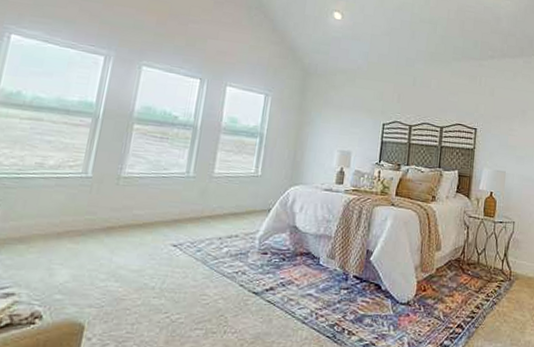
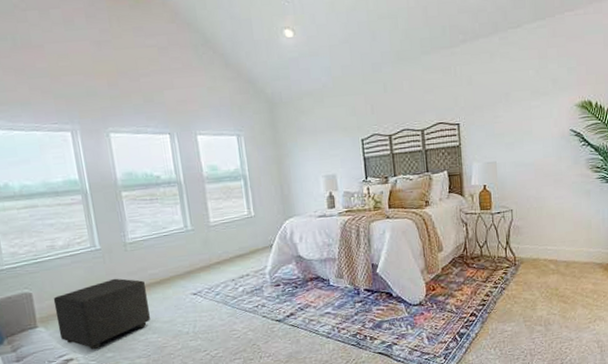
ottoman: none [10,211,126,288] -> present [53,278,150,350]

